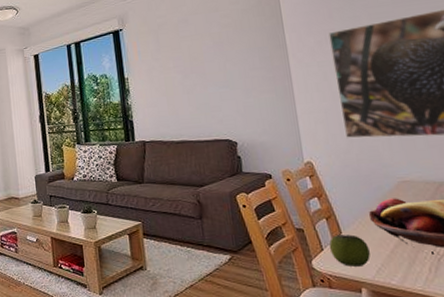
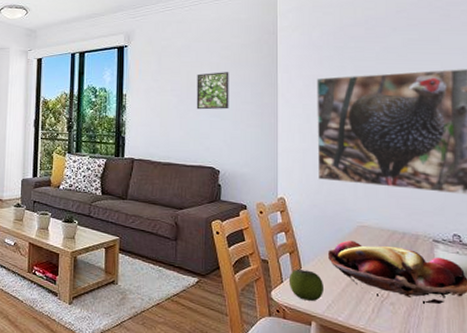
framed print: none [198,40,238,83] -> present [196,72,229,110]

